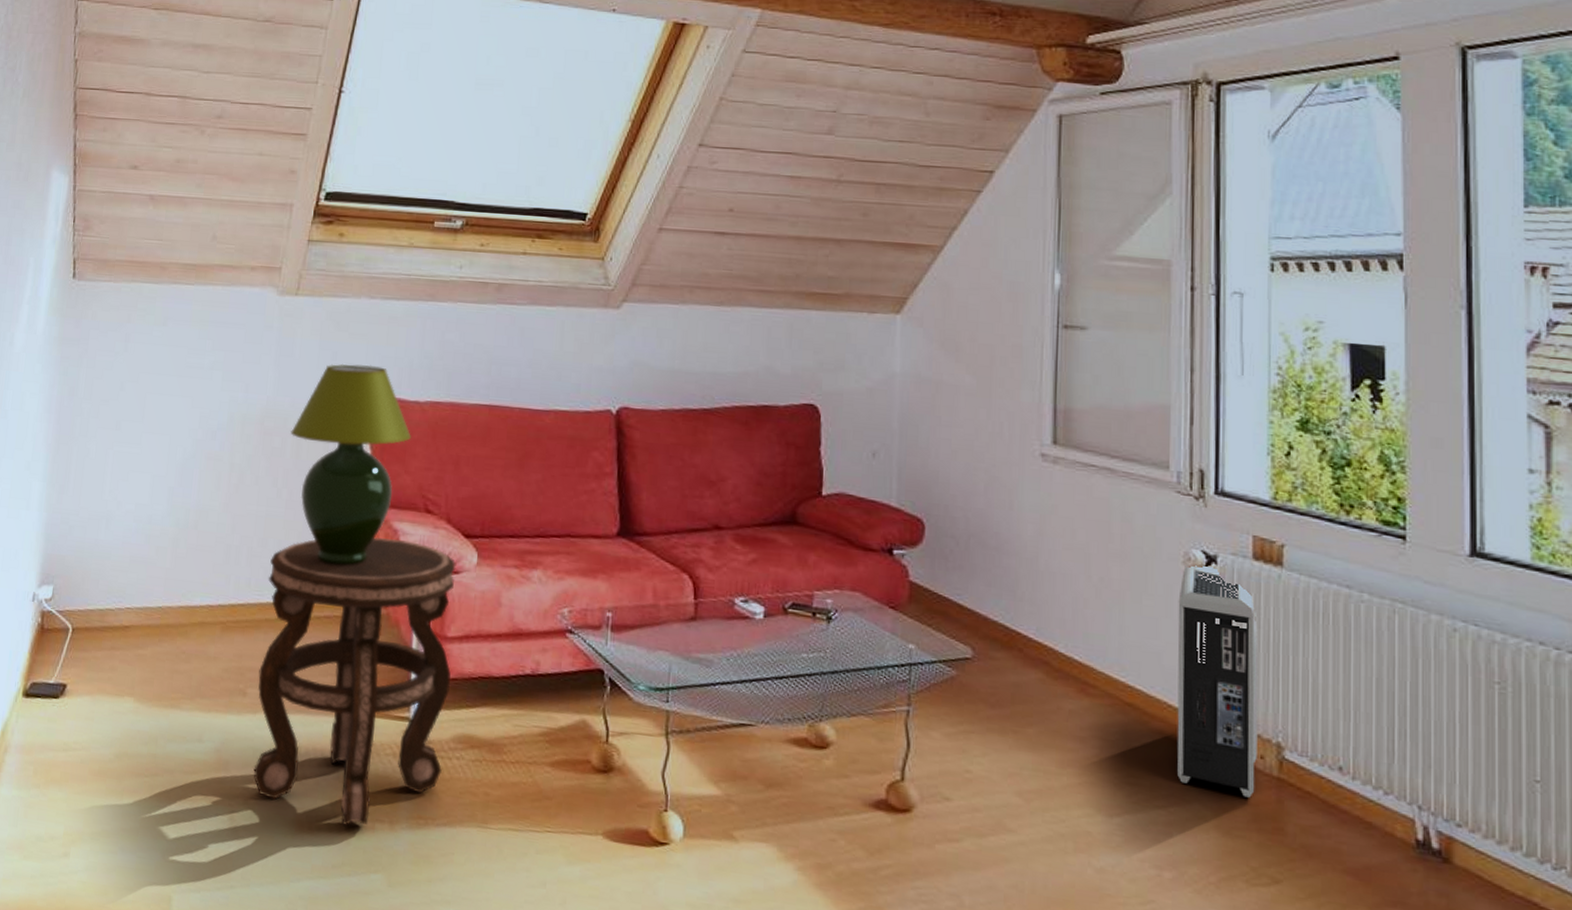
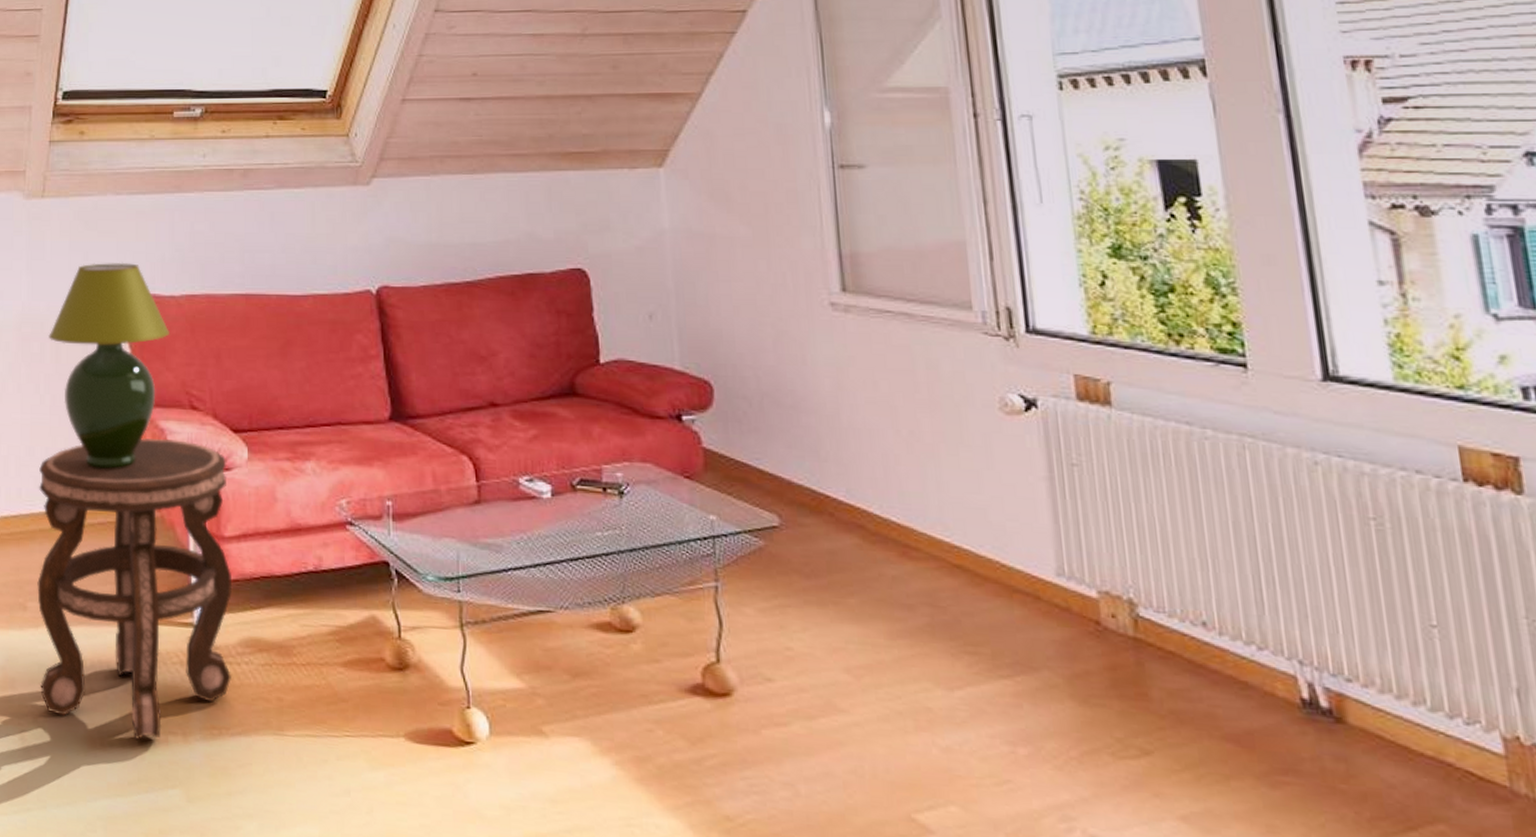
air purifier: present [1177,563,1258,798] -> none [999,409,1110,662]

